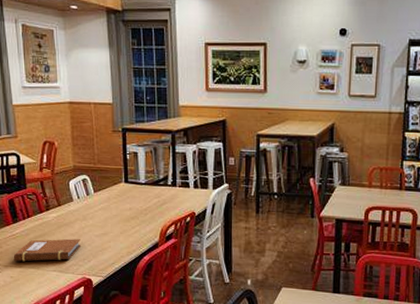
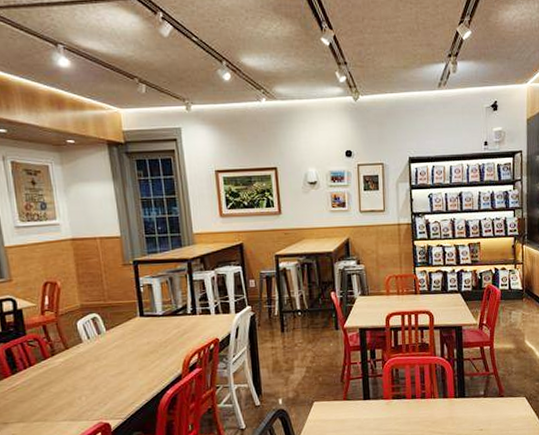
notebook: present [13,238,82,262] -> none [14,382,96,416]

